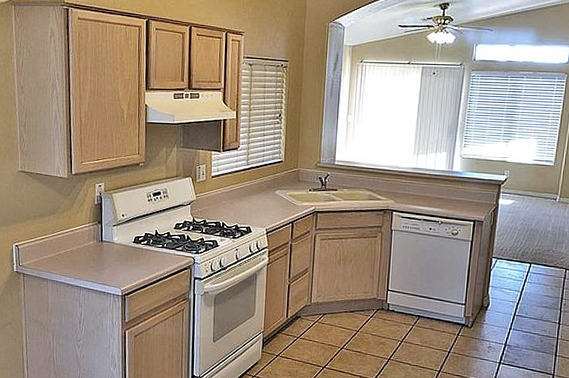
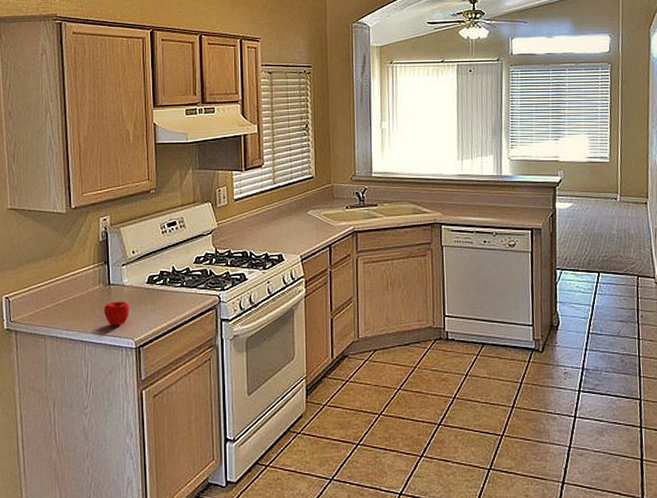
apple: none [97,255,118,276] -> present [104,301,130,326]

